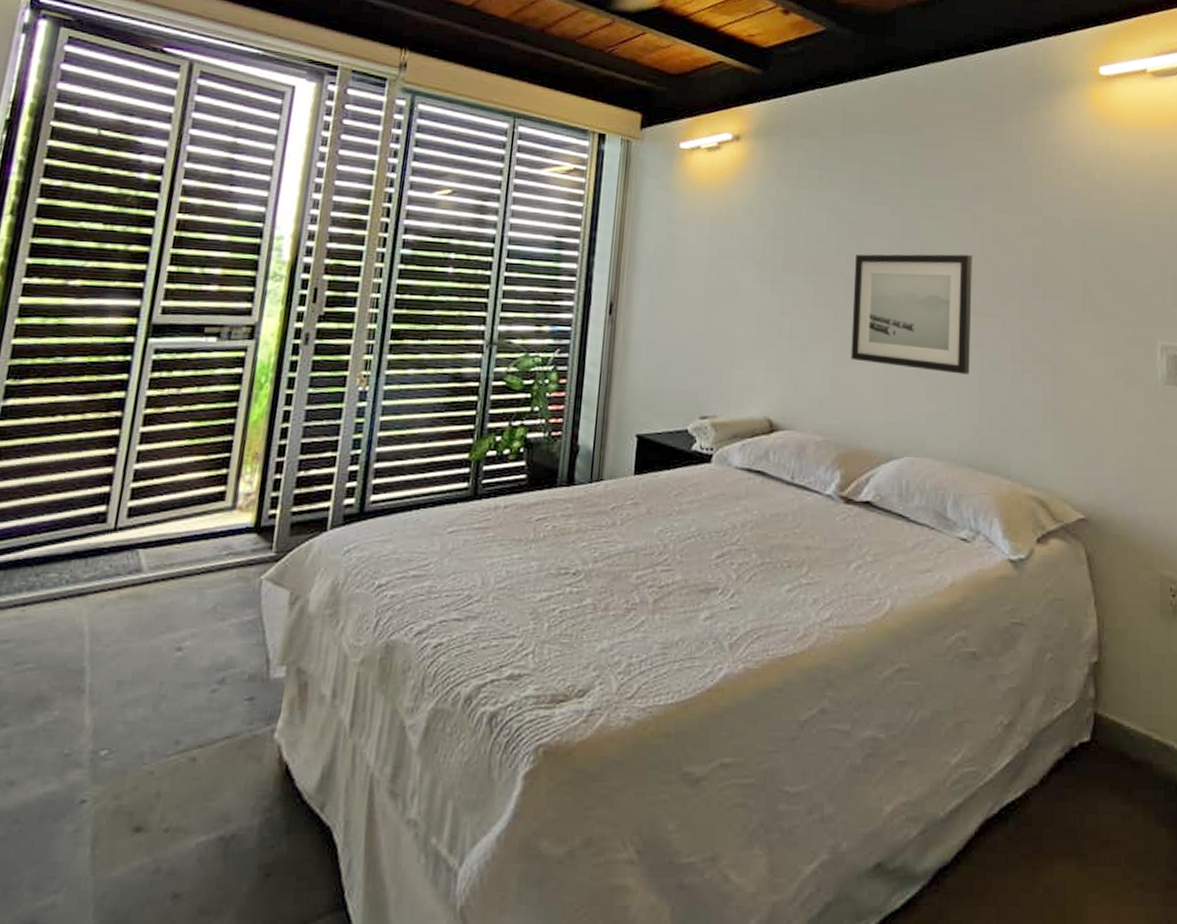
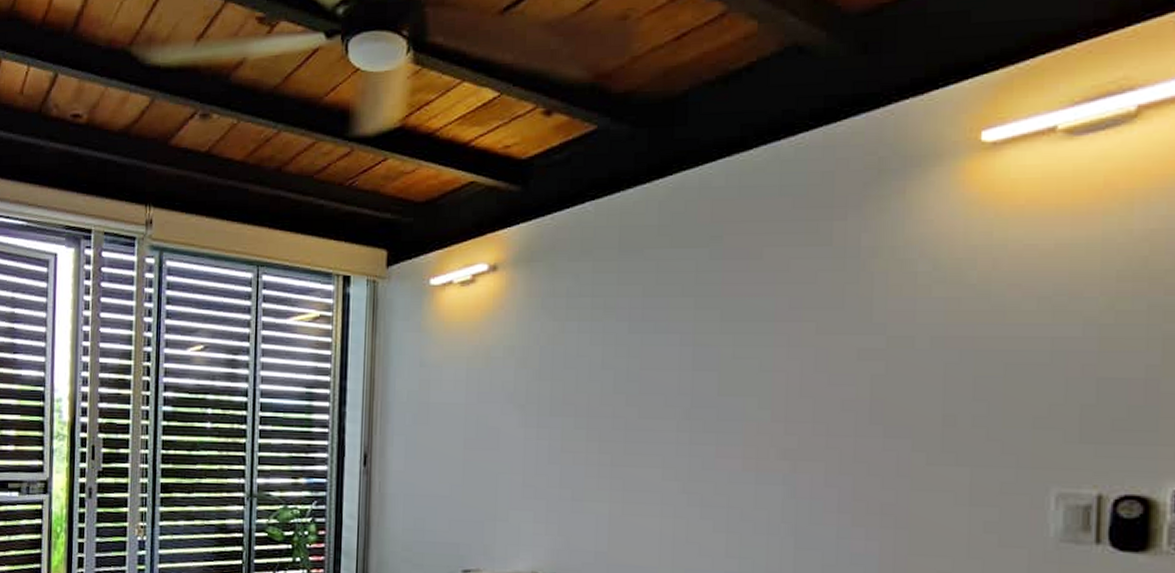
wall art: present [850,254,972,375] -> none [631,387,787,528]

